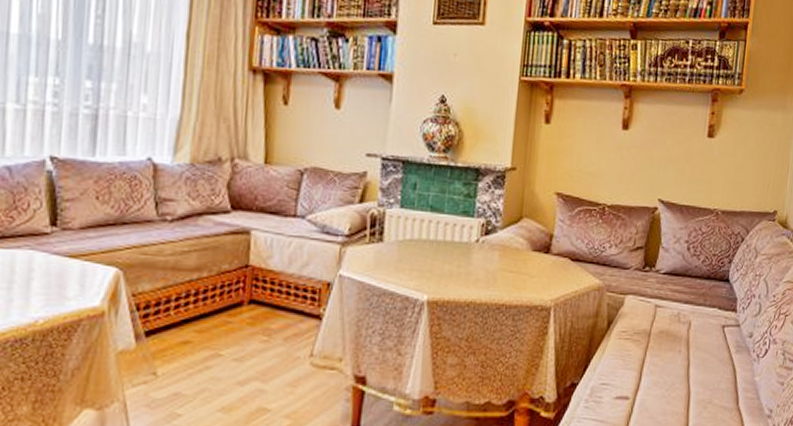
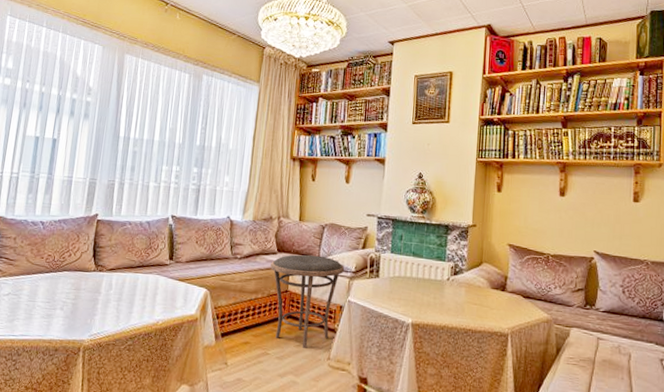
side table: none [221,212,334,344] -> present [270,254,345,348]

